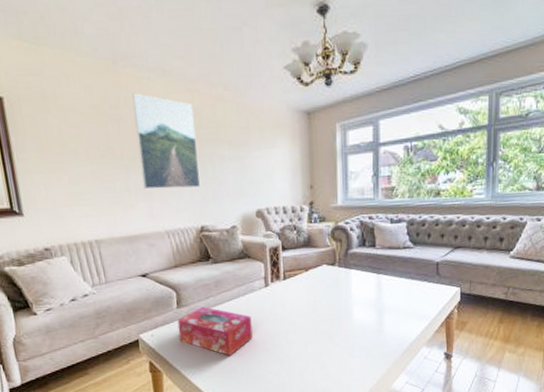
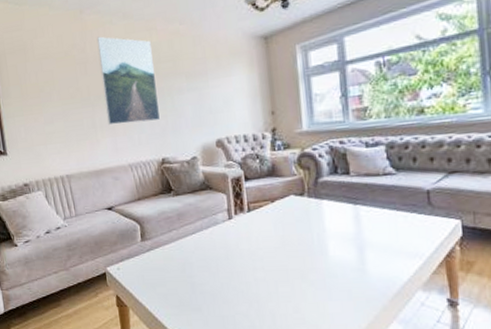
tissue box: present [177,307,253,356] -> none [141,240,218,293]

